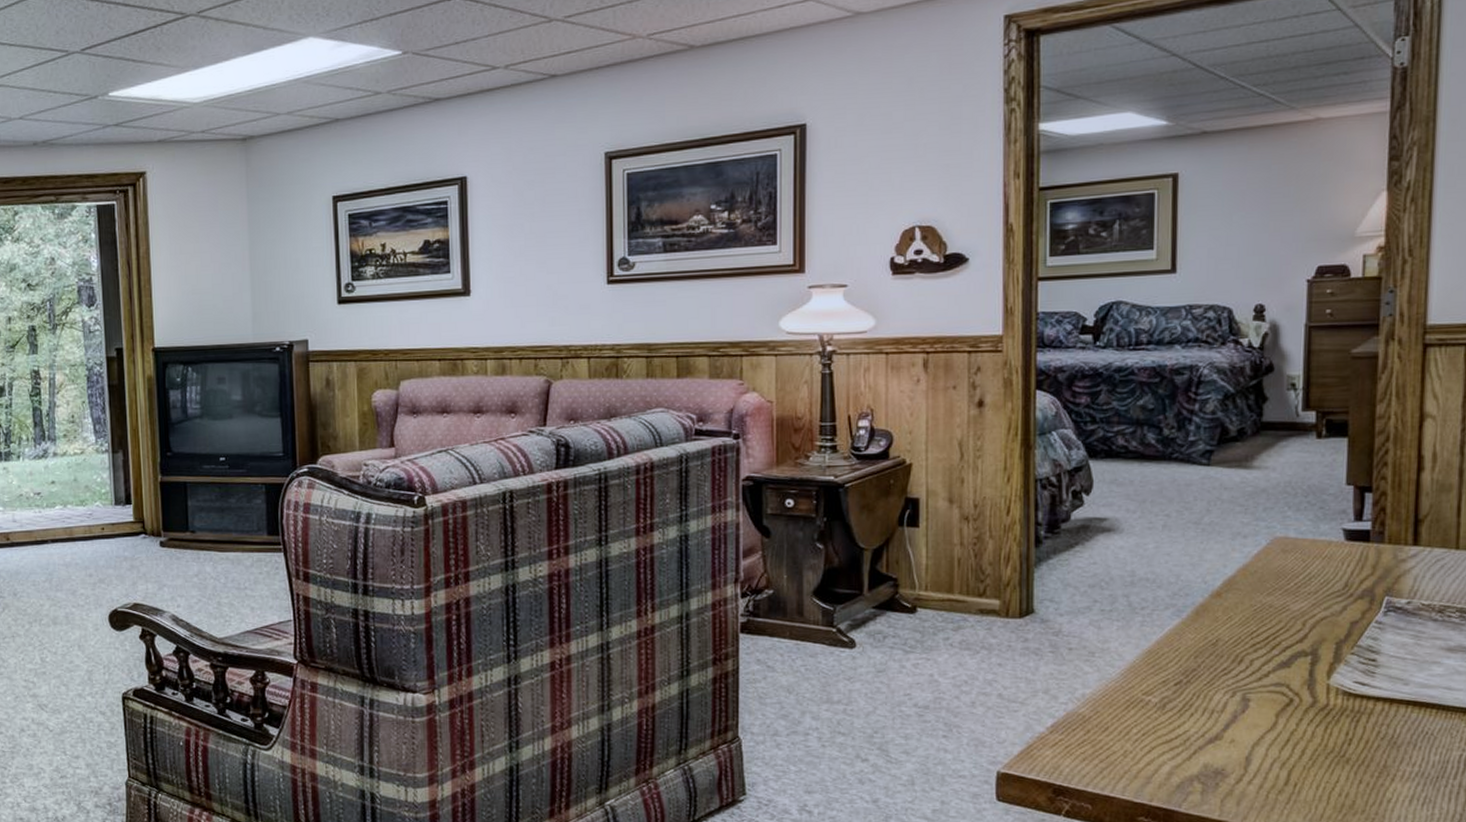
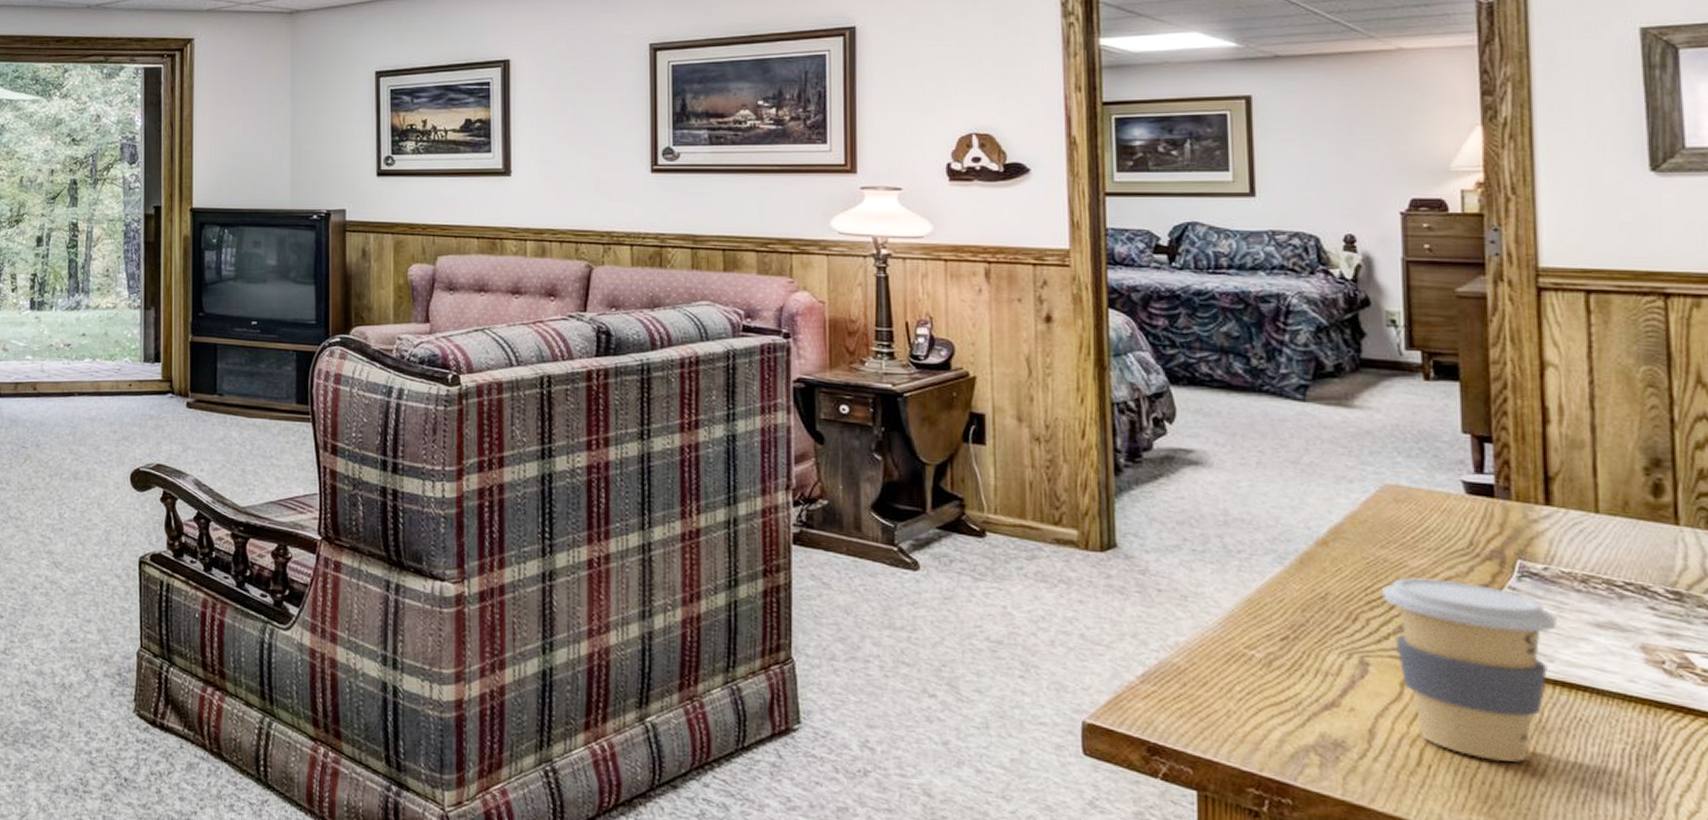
coffee cup: none [1266,619,1414,776] -> present [1382,577,1557,762]

